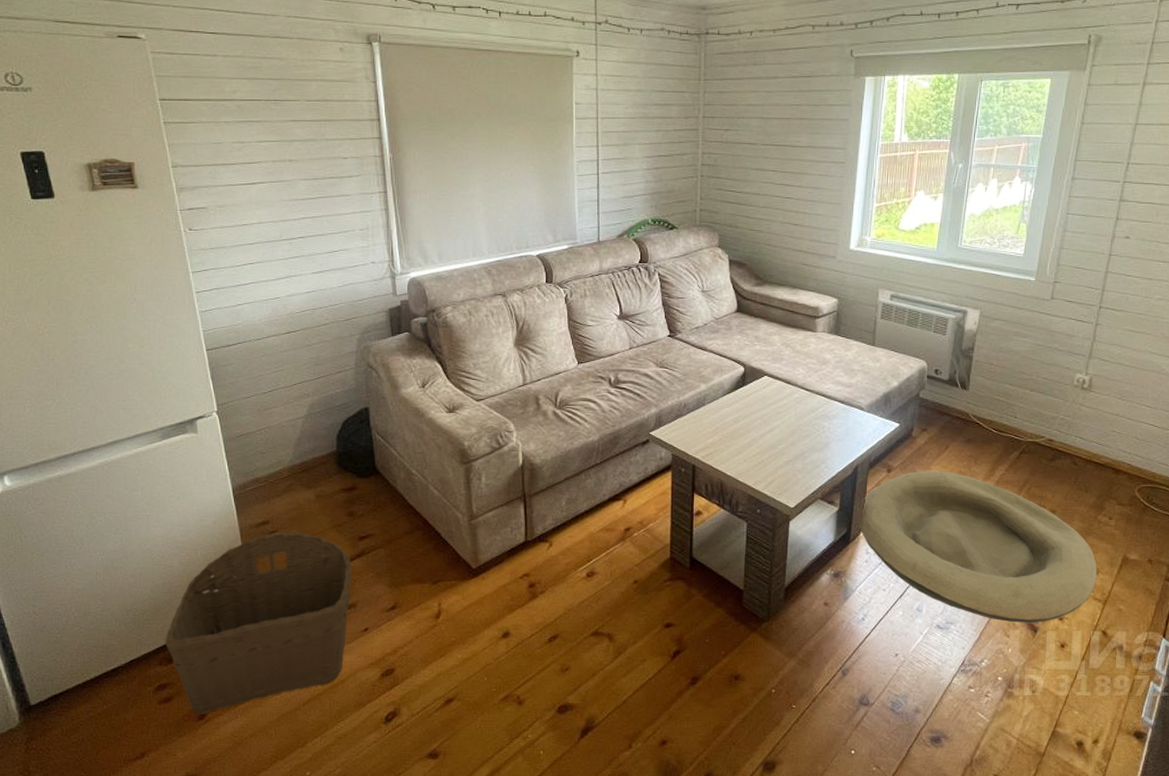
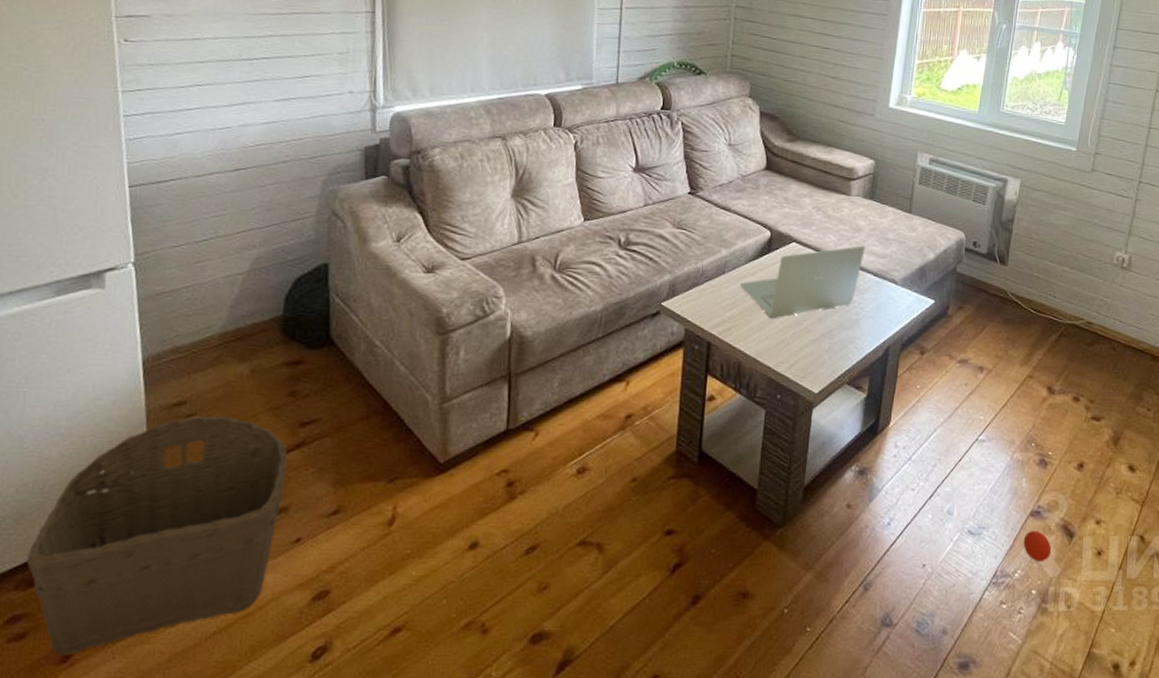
laptop: none [718,376,832,443] -> present [739,245,865,318]
dog bed: present [858,470,1097,624] -> none [887,353,1135,528]
ball: none [989,626,1017,652] -> present [1023,531,1052,561]

